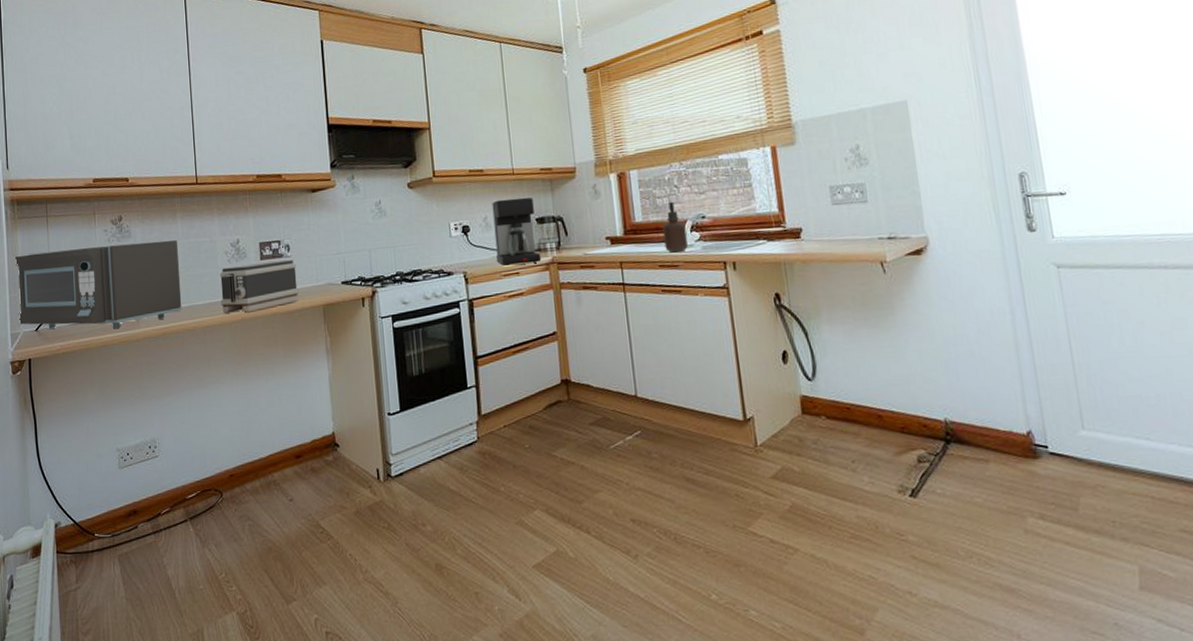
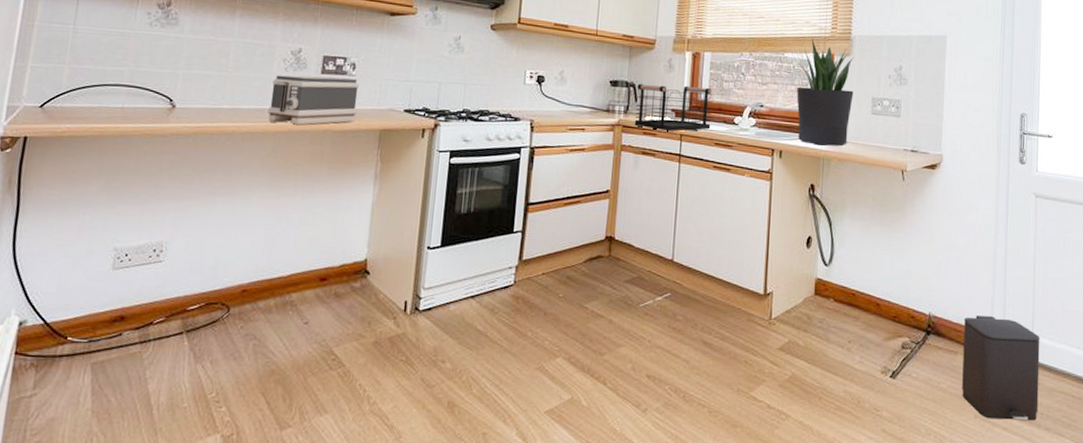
microwave: present [15,240,182,329] -> none [19,22,231,120]
coffee maker: present [492,197,542,267] -> none [564,57,611,122]
dish rack: none [565,208,651,261] -> present [634,83,712,132]
soap dispenser: present [663,201,688,253] -> none [723,87,745,134]
planter: none [736,134,809,250] -> present [796,39,854,147]
pedal bin: none [991,414,1108,534] -> present [962,316,1040,421]

